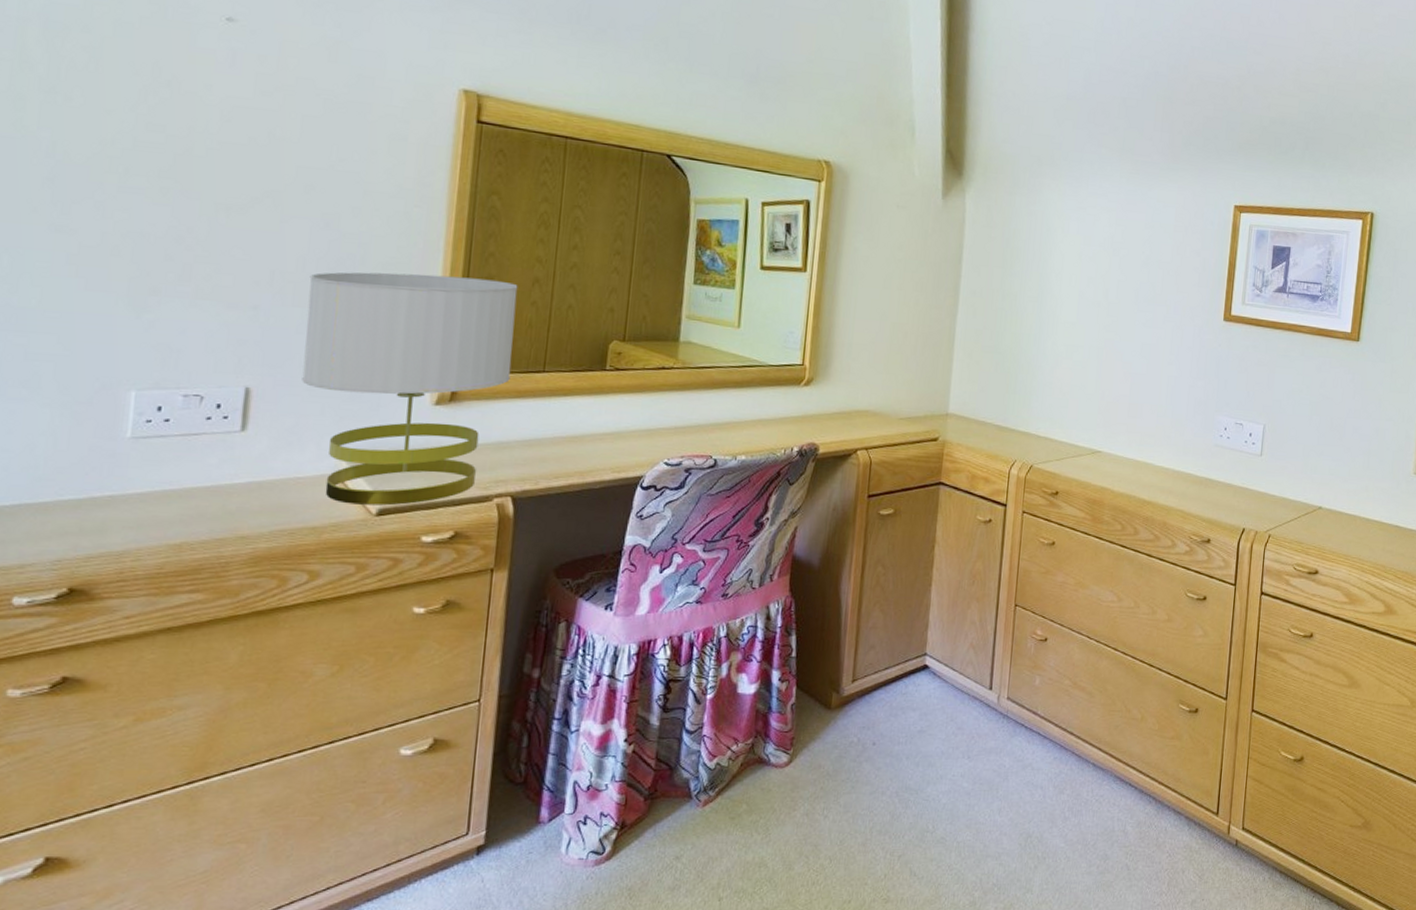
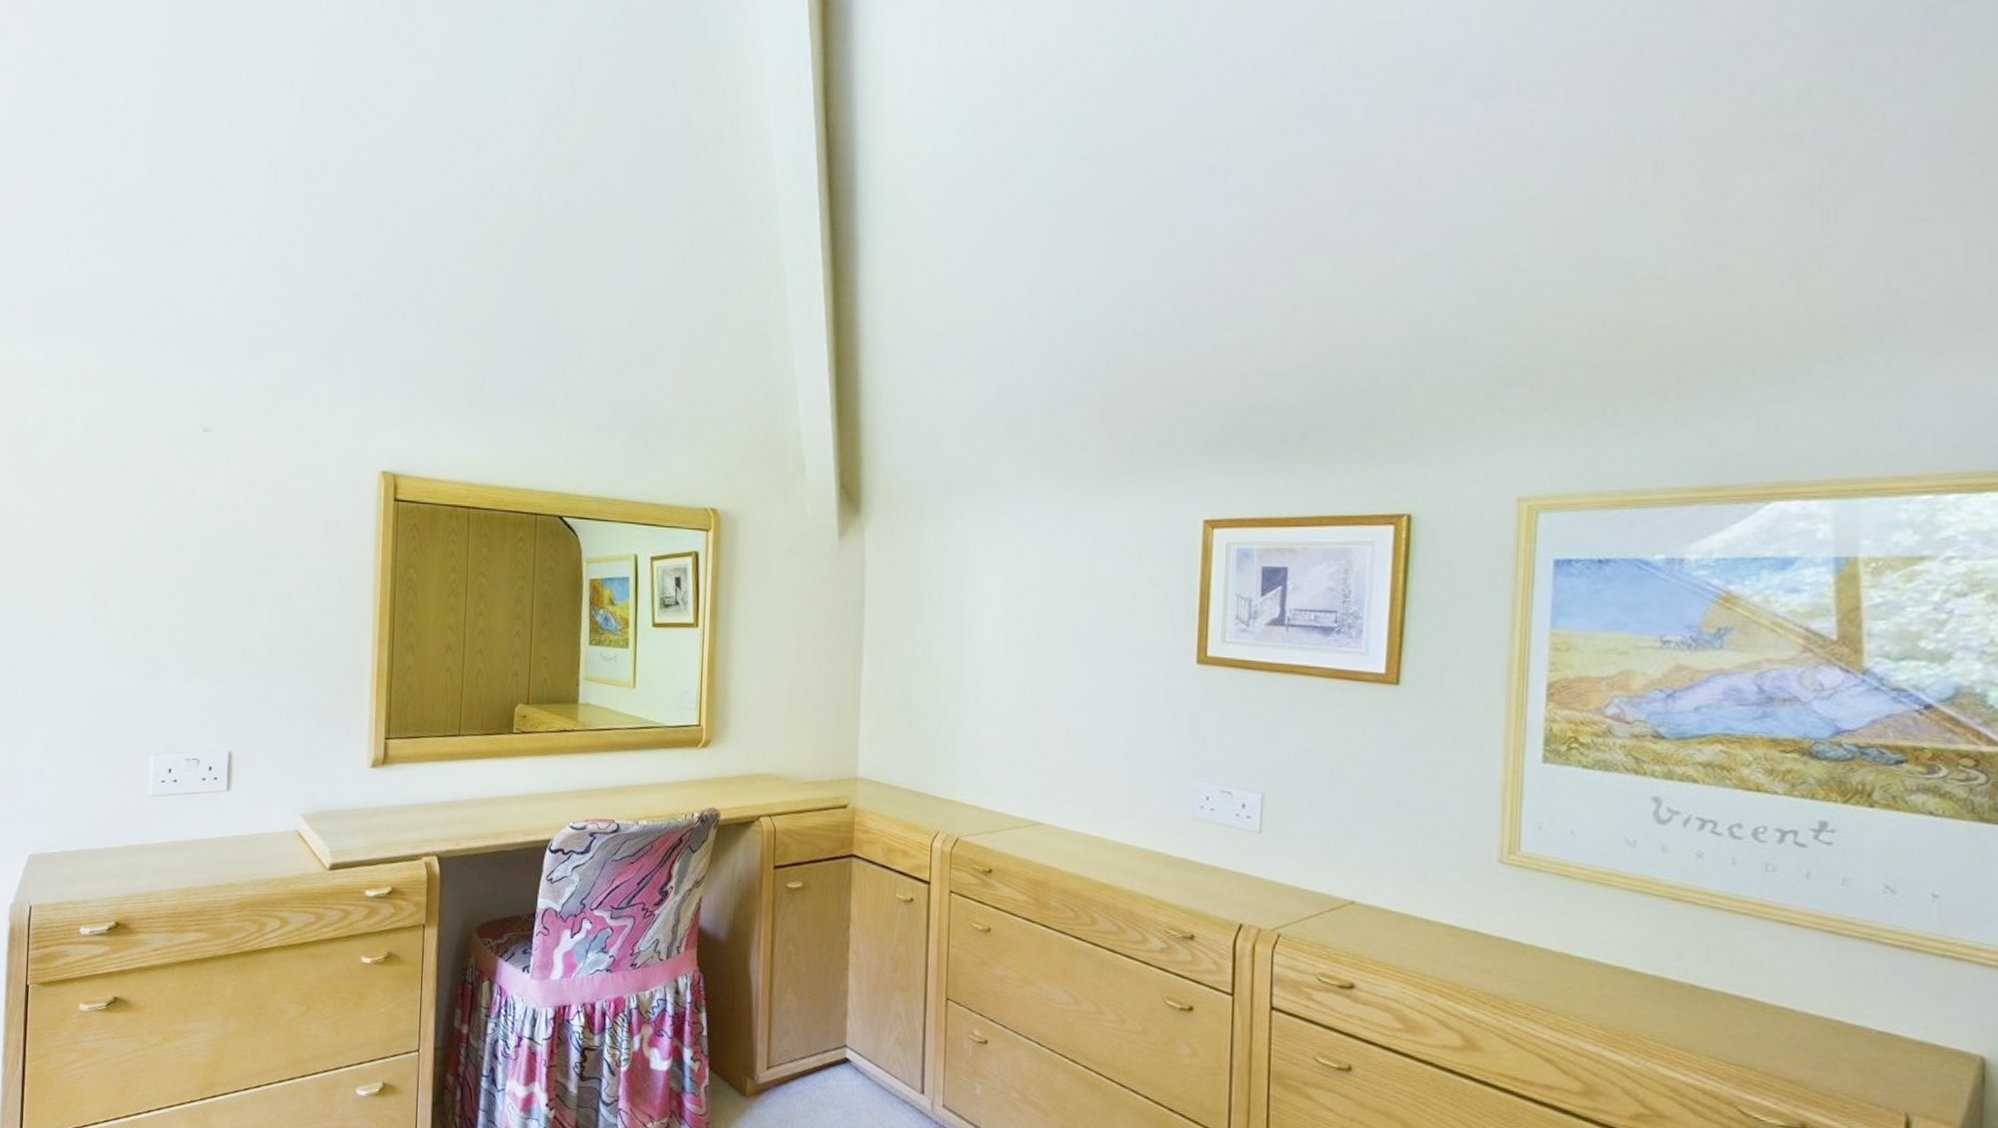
table lamp: present [302,272,518,506] -> none [269,645,434,861]

